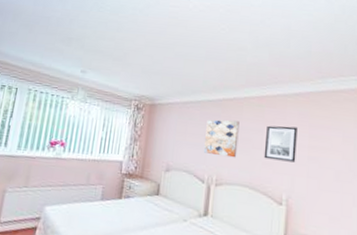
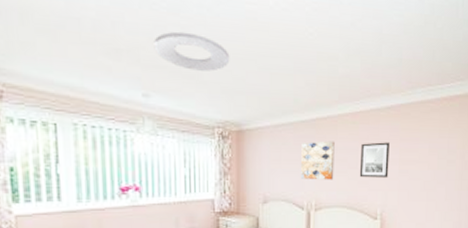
ceiling light: none [95,26,153,56] -> present [154,31,230,72]

